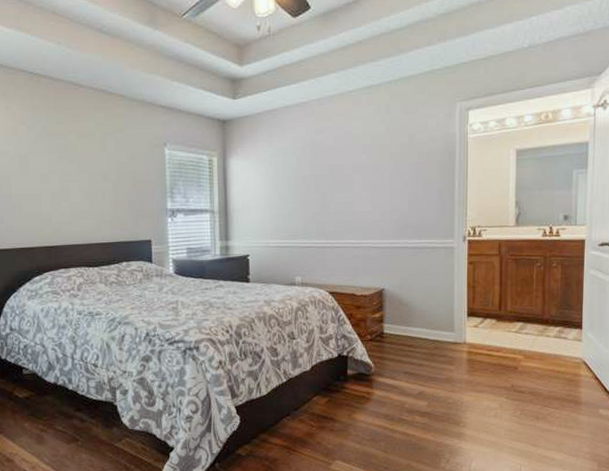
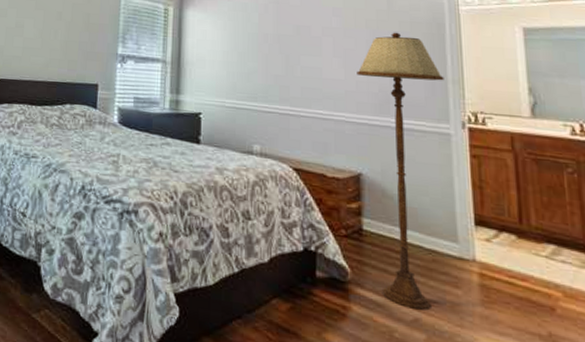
floor lamp: none [382,163,452,385] -> present [357,32,444,310]

